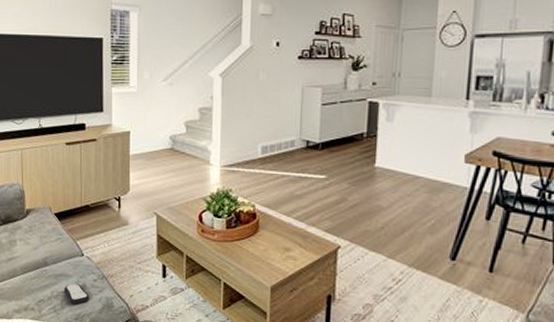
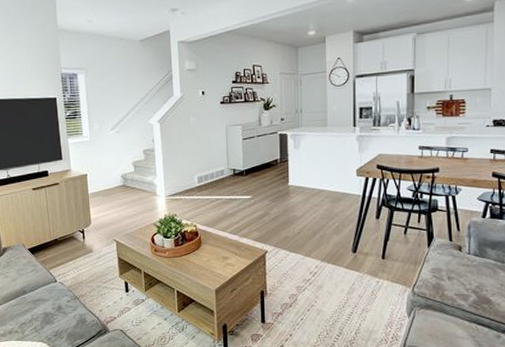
remote control: present [63,283,90,305] -> none [42,306,66,323]

